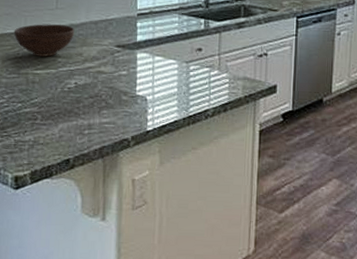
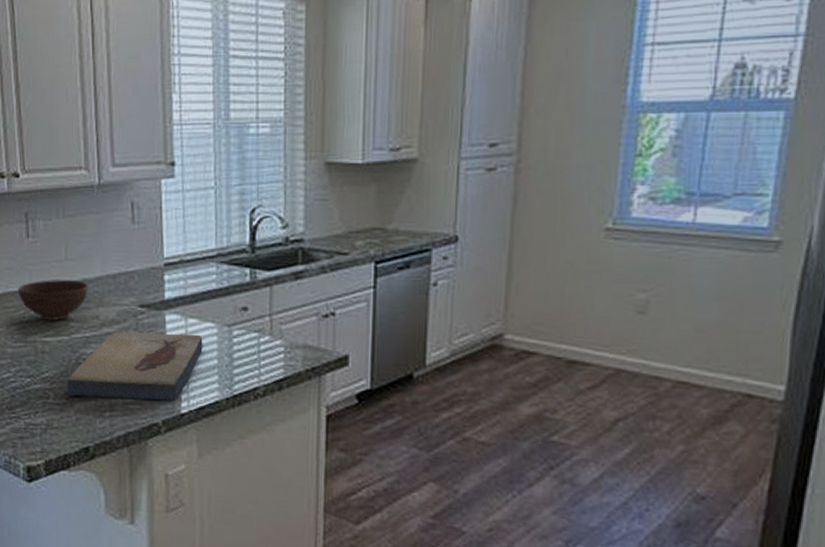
fish fossil: none [53,66,166,121] -> present [67,332,203,401]

